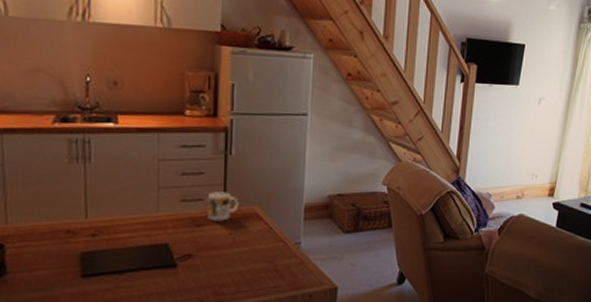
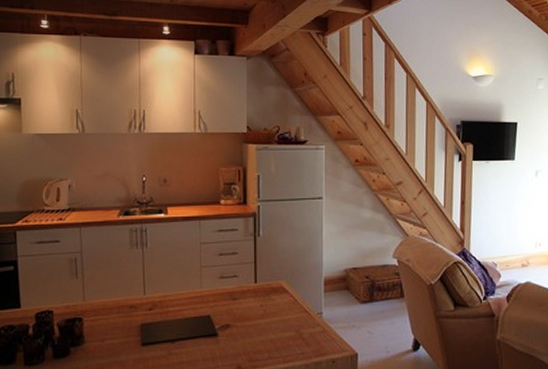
mug: present [208,192,239,221] -> none [242,269,268,295]

